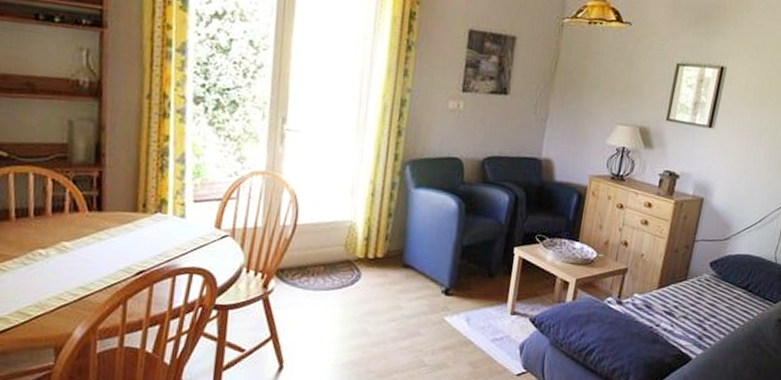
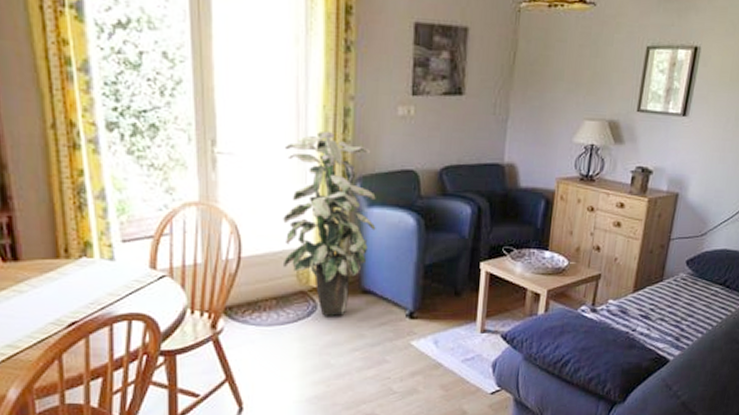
indoor plant: none [334,117,423,287] -> present [283,130,376,316]

